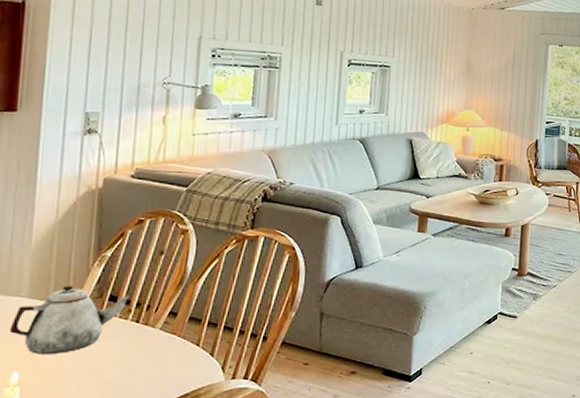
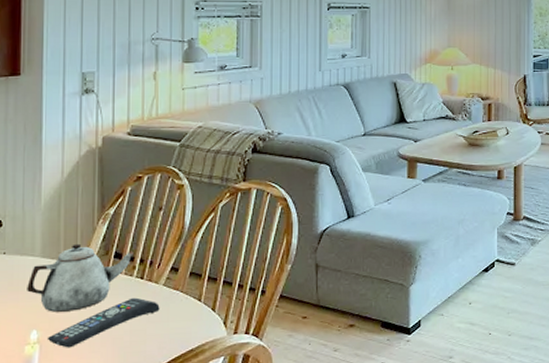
remote control: none [29,341,155,391] -> present [47,297,160,348]

